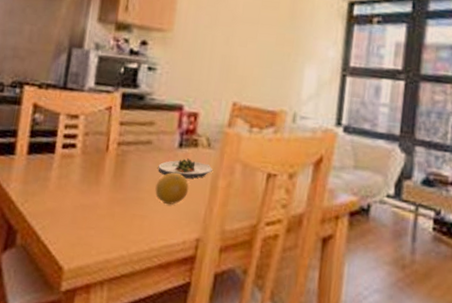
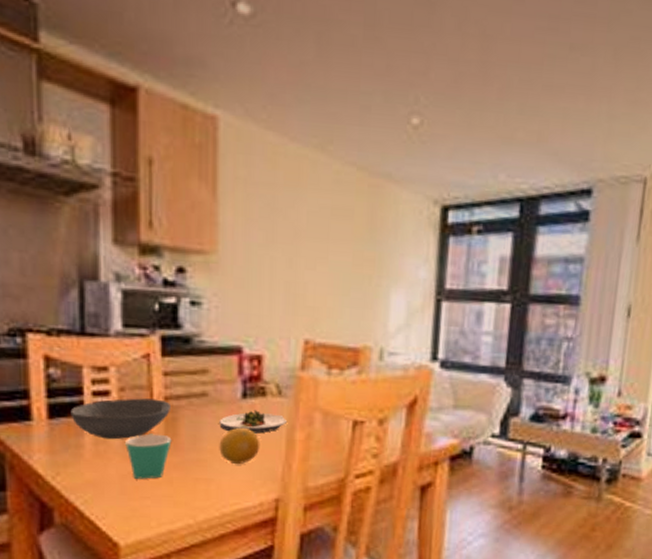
bowl: none [44,141,122,176] -> present [70,398,170,440]
mug: none [82,172,119,212] -> present [125,433,172,479]

